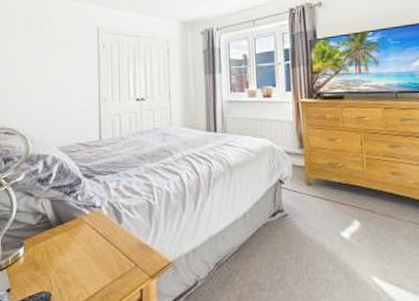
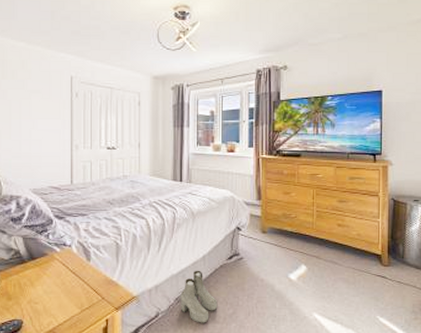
boots: none [220,230,263,292] -> present [180,270,218,323]

